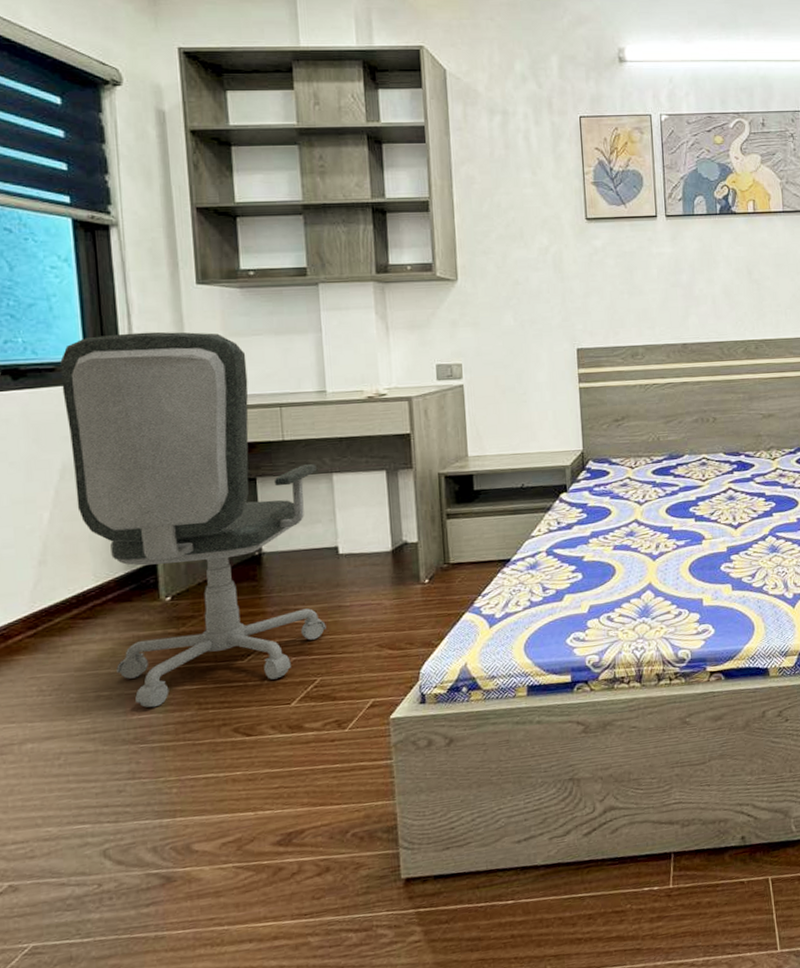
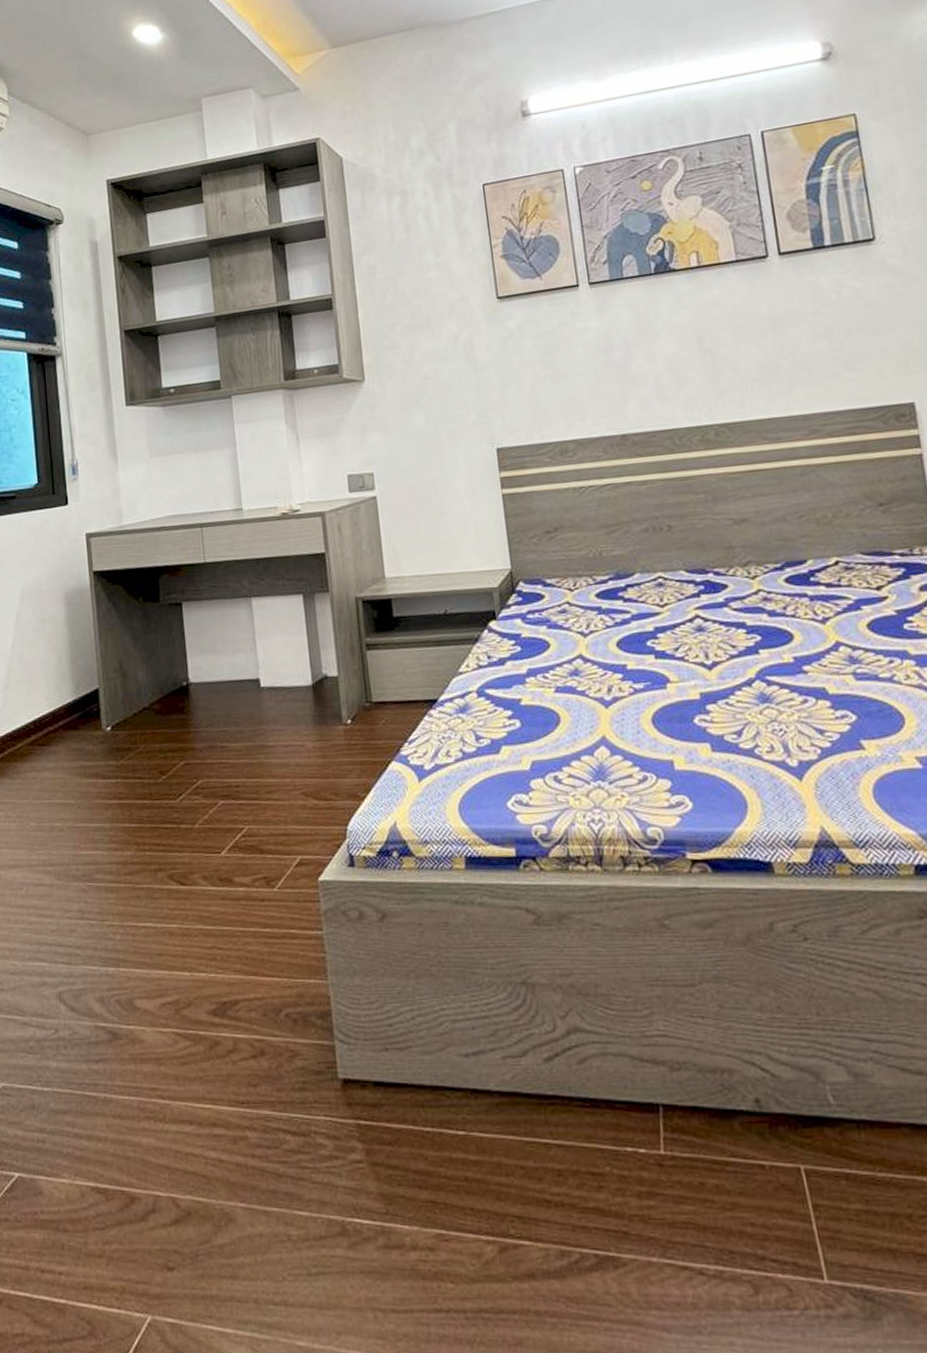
office chair: present [60,331,326,708] -> none [19,453,252,844]

